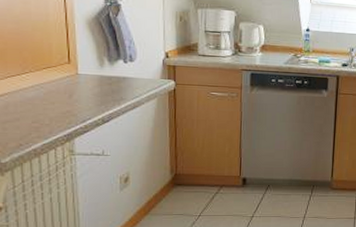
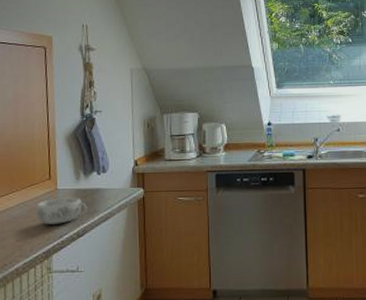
decorative bowl: none [55,82,113,110] -> present [36,197,87,225]

